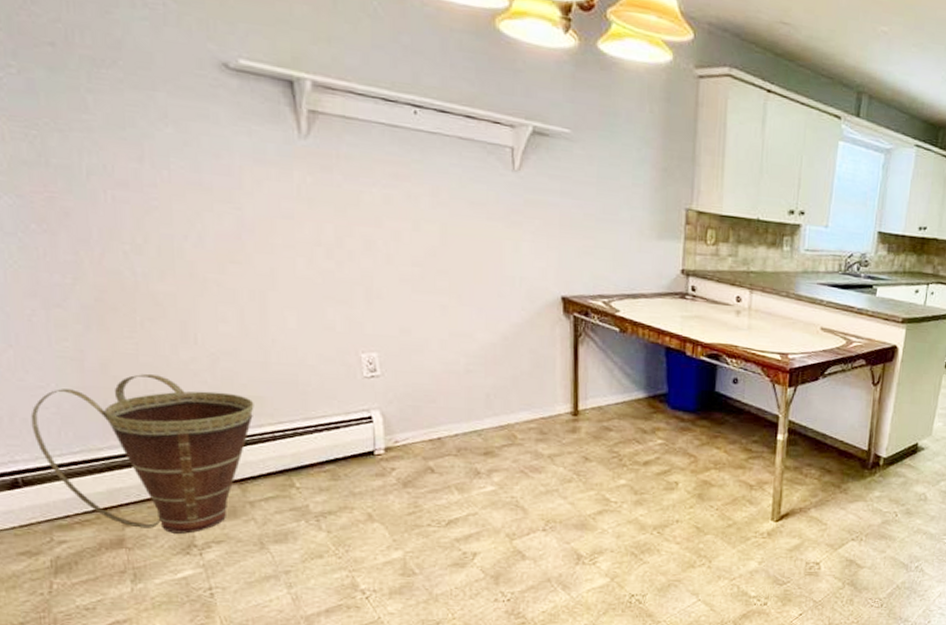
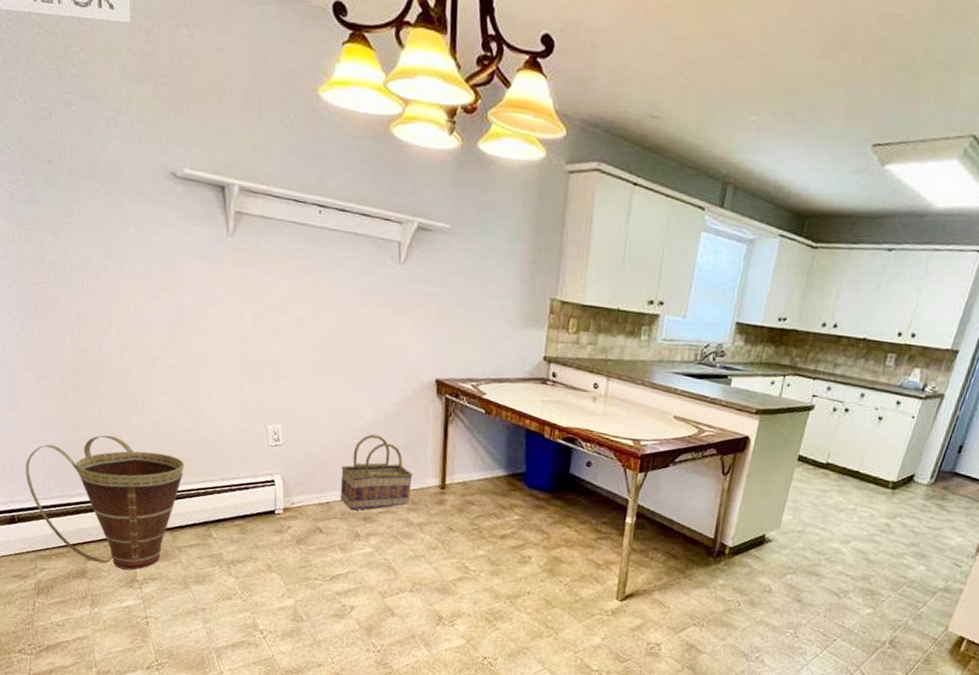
basket: none [454,359,540,446] -> present [340,434,413,511]

